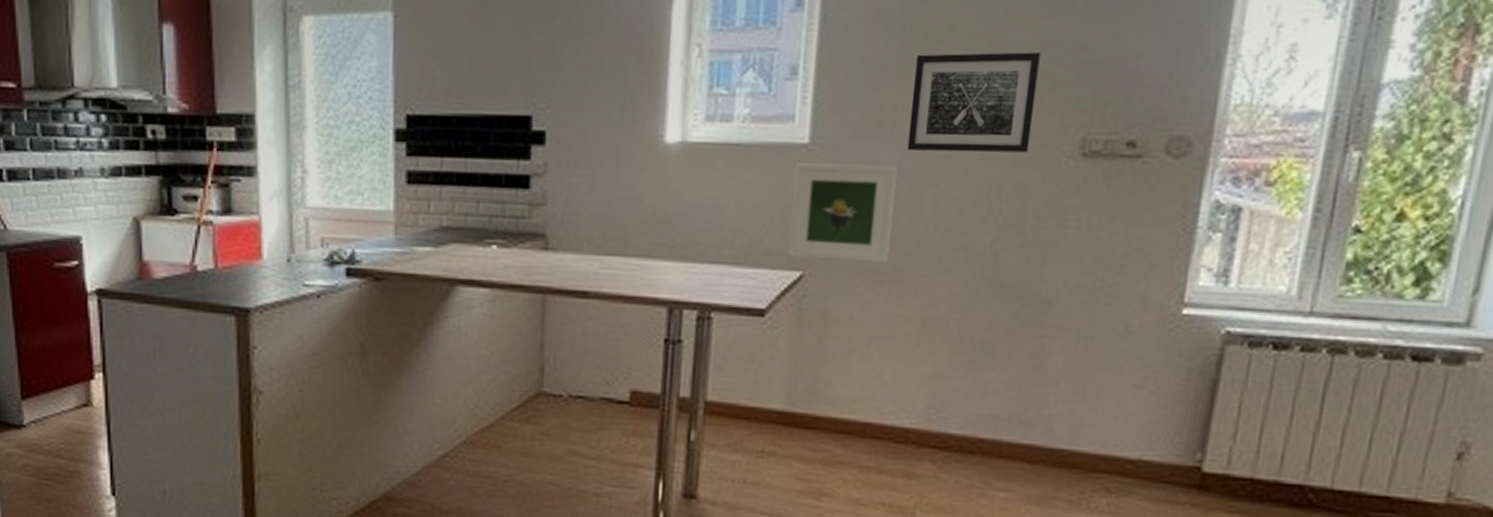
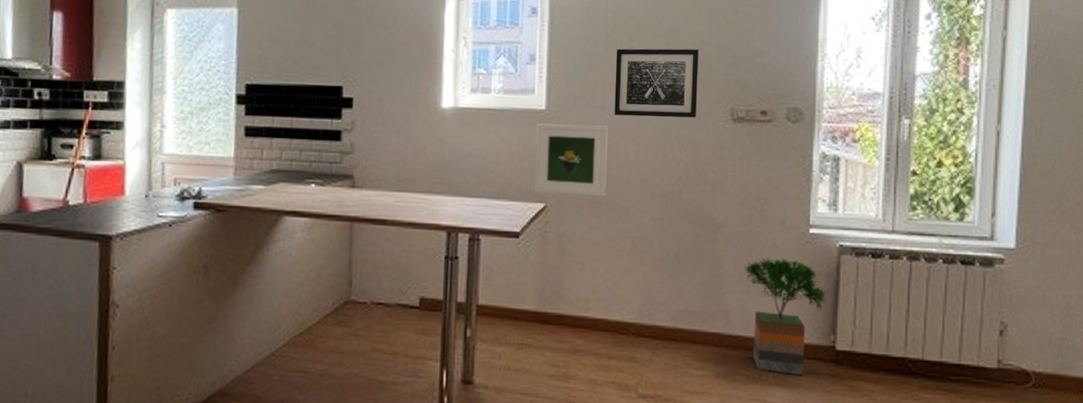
potted tree: none [1078,346,1198,503] -> present [743,257,826,375]

